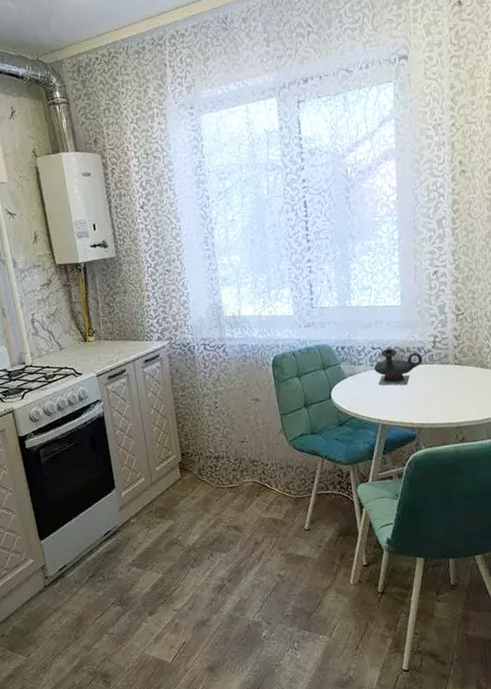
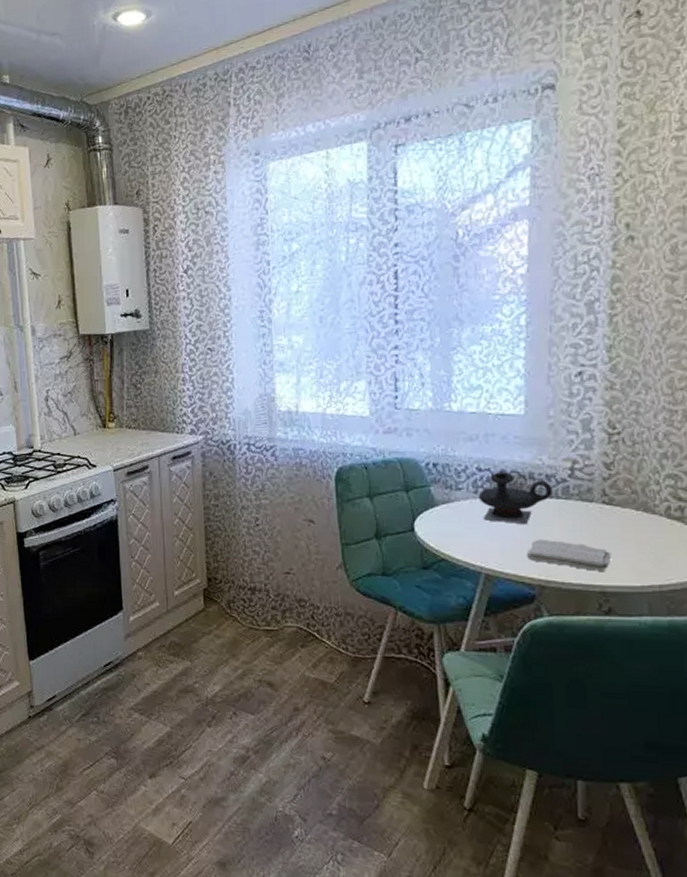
washcloth: none [408,394,463,413] -> present [527,539,612,573]

